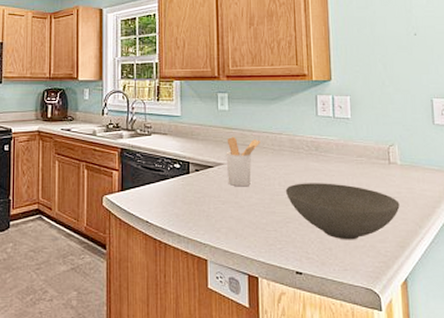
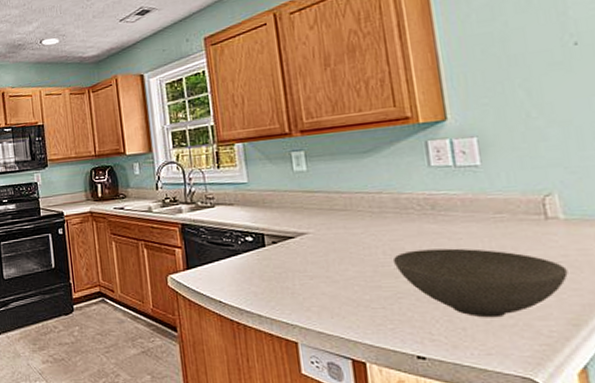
utensil holder: present [226,137,261,187] -> none [308,201,353,259]

